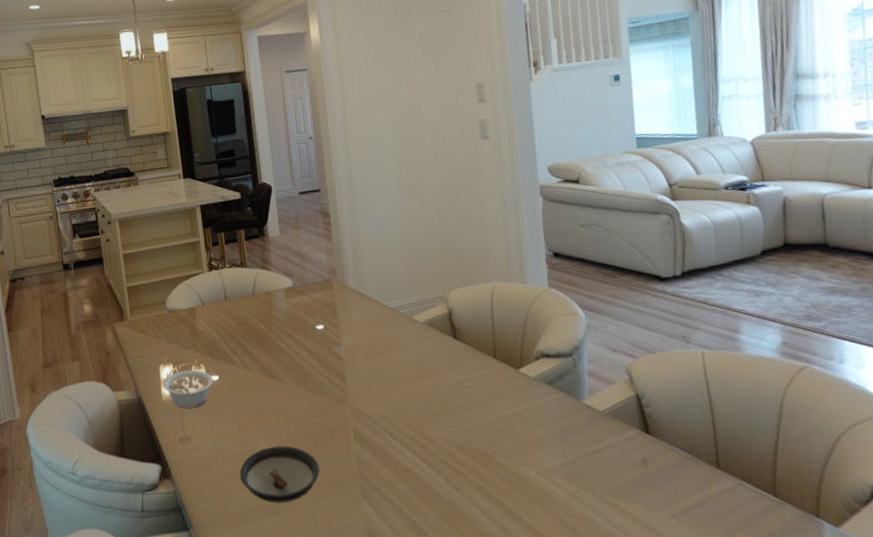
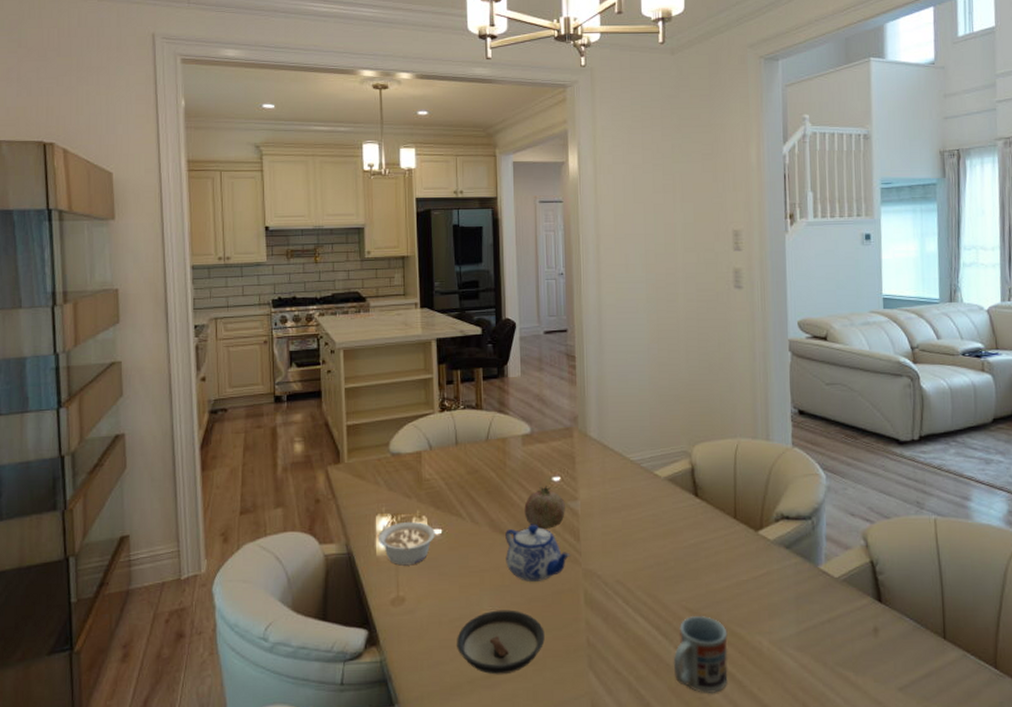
teapot: none [276,369,338,420] -> present [505,525,570,582]
fruit: none [292,334,331,373] -> present [524,486,565,529]
cup: none [442,448,497,521] -> present [673,615,728,694]

